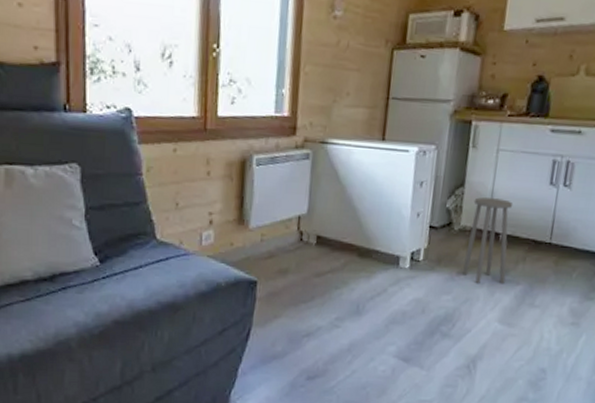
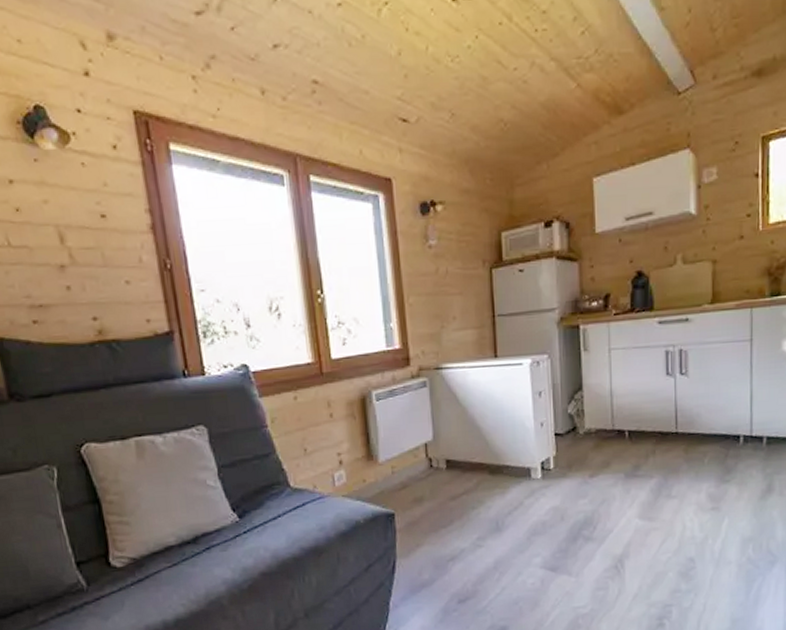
stool: present [463,197,513,283] -> none [594,396,638,483]

